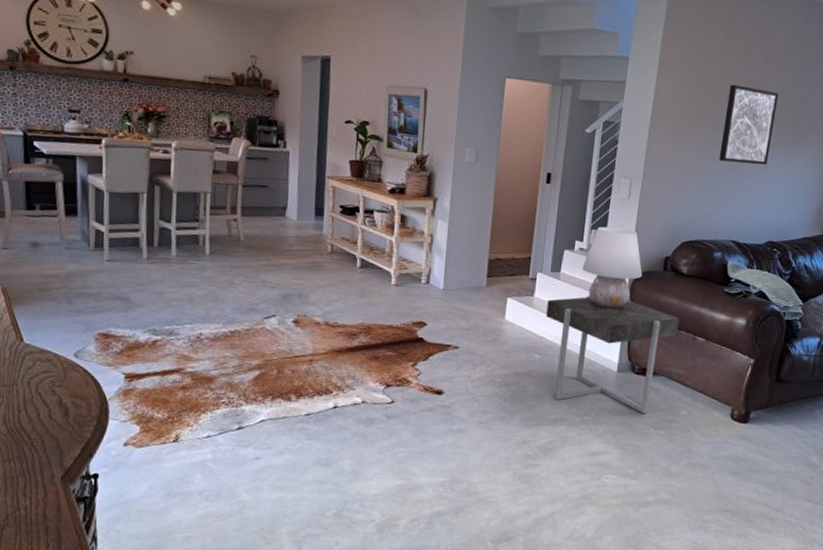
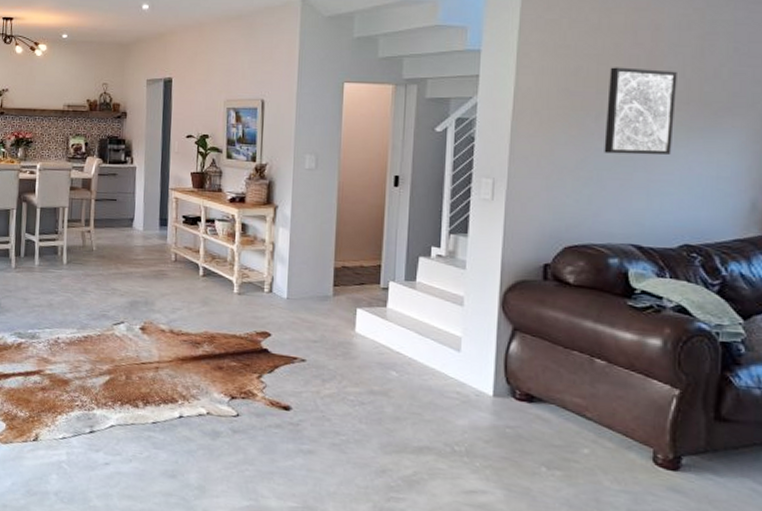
side table: present [546,296,680,414] -> none [402,307,570,449]
table lamp: present [582,226,643,309] -> none [441,230,516,324]

